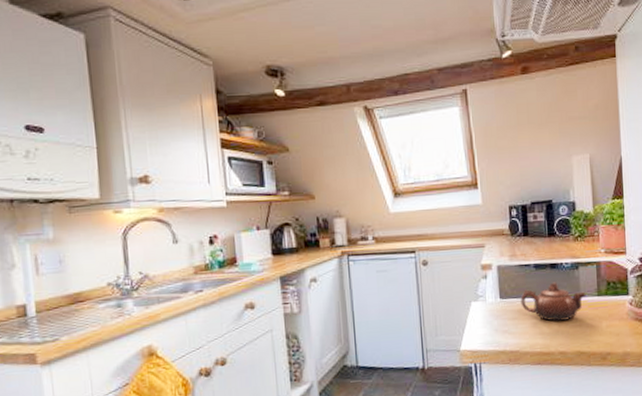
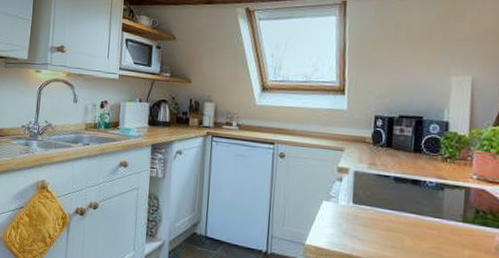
teapot: present [520,282,586,322] -> none [374,198,449,240]

